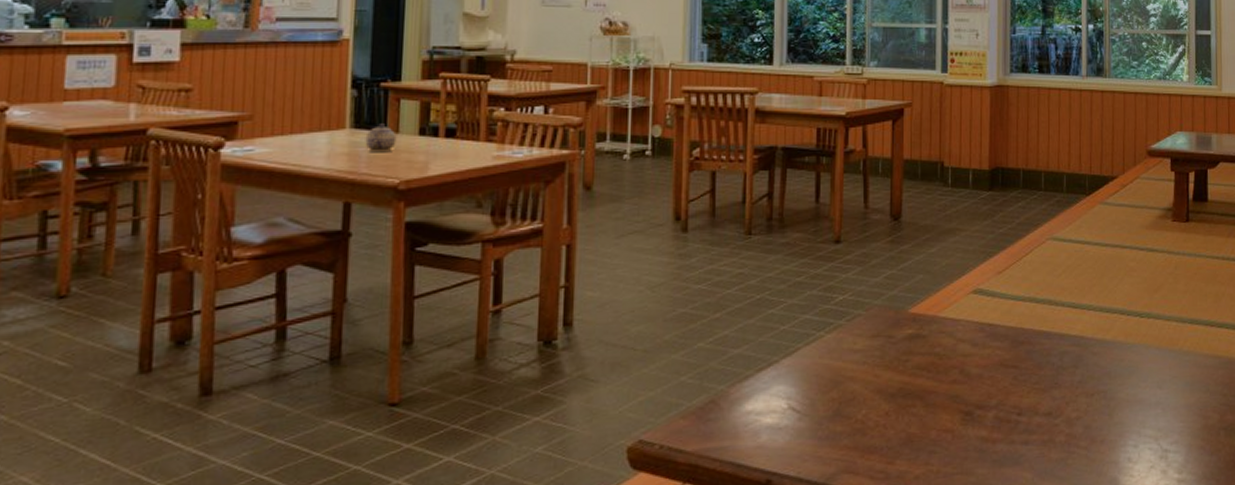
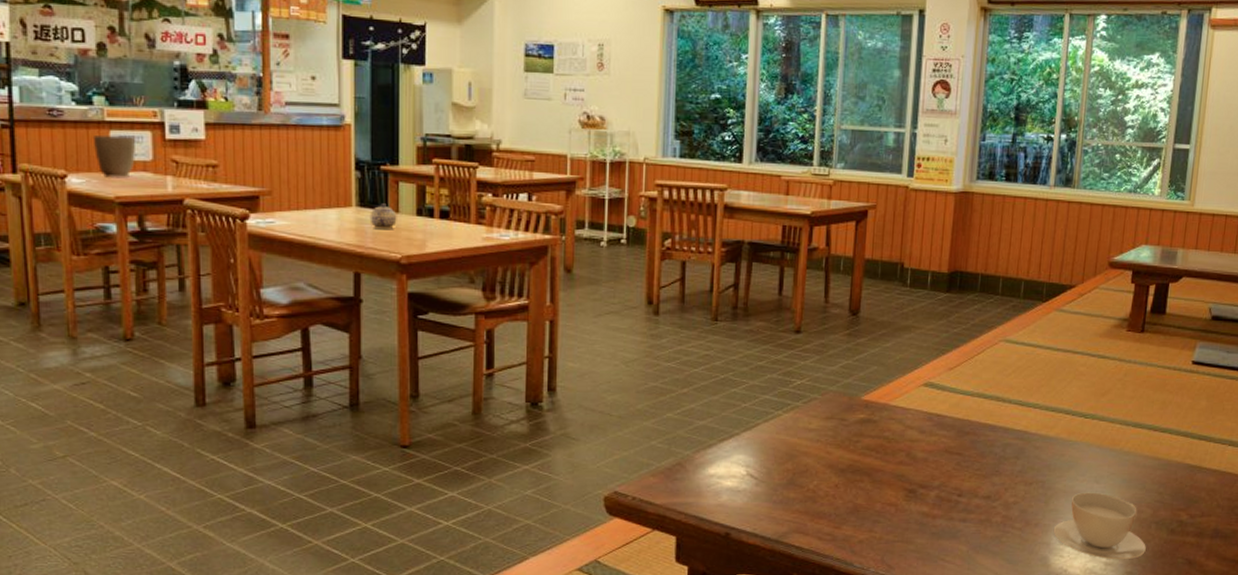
ceramic pot: none [44,60,98,108] -> present [92,134,136,179]
teacup: none [1120,399,1217,476] -> present [1053,492,1146,560]

